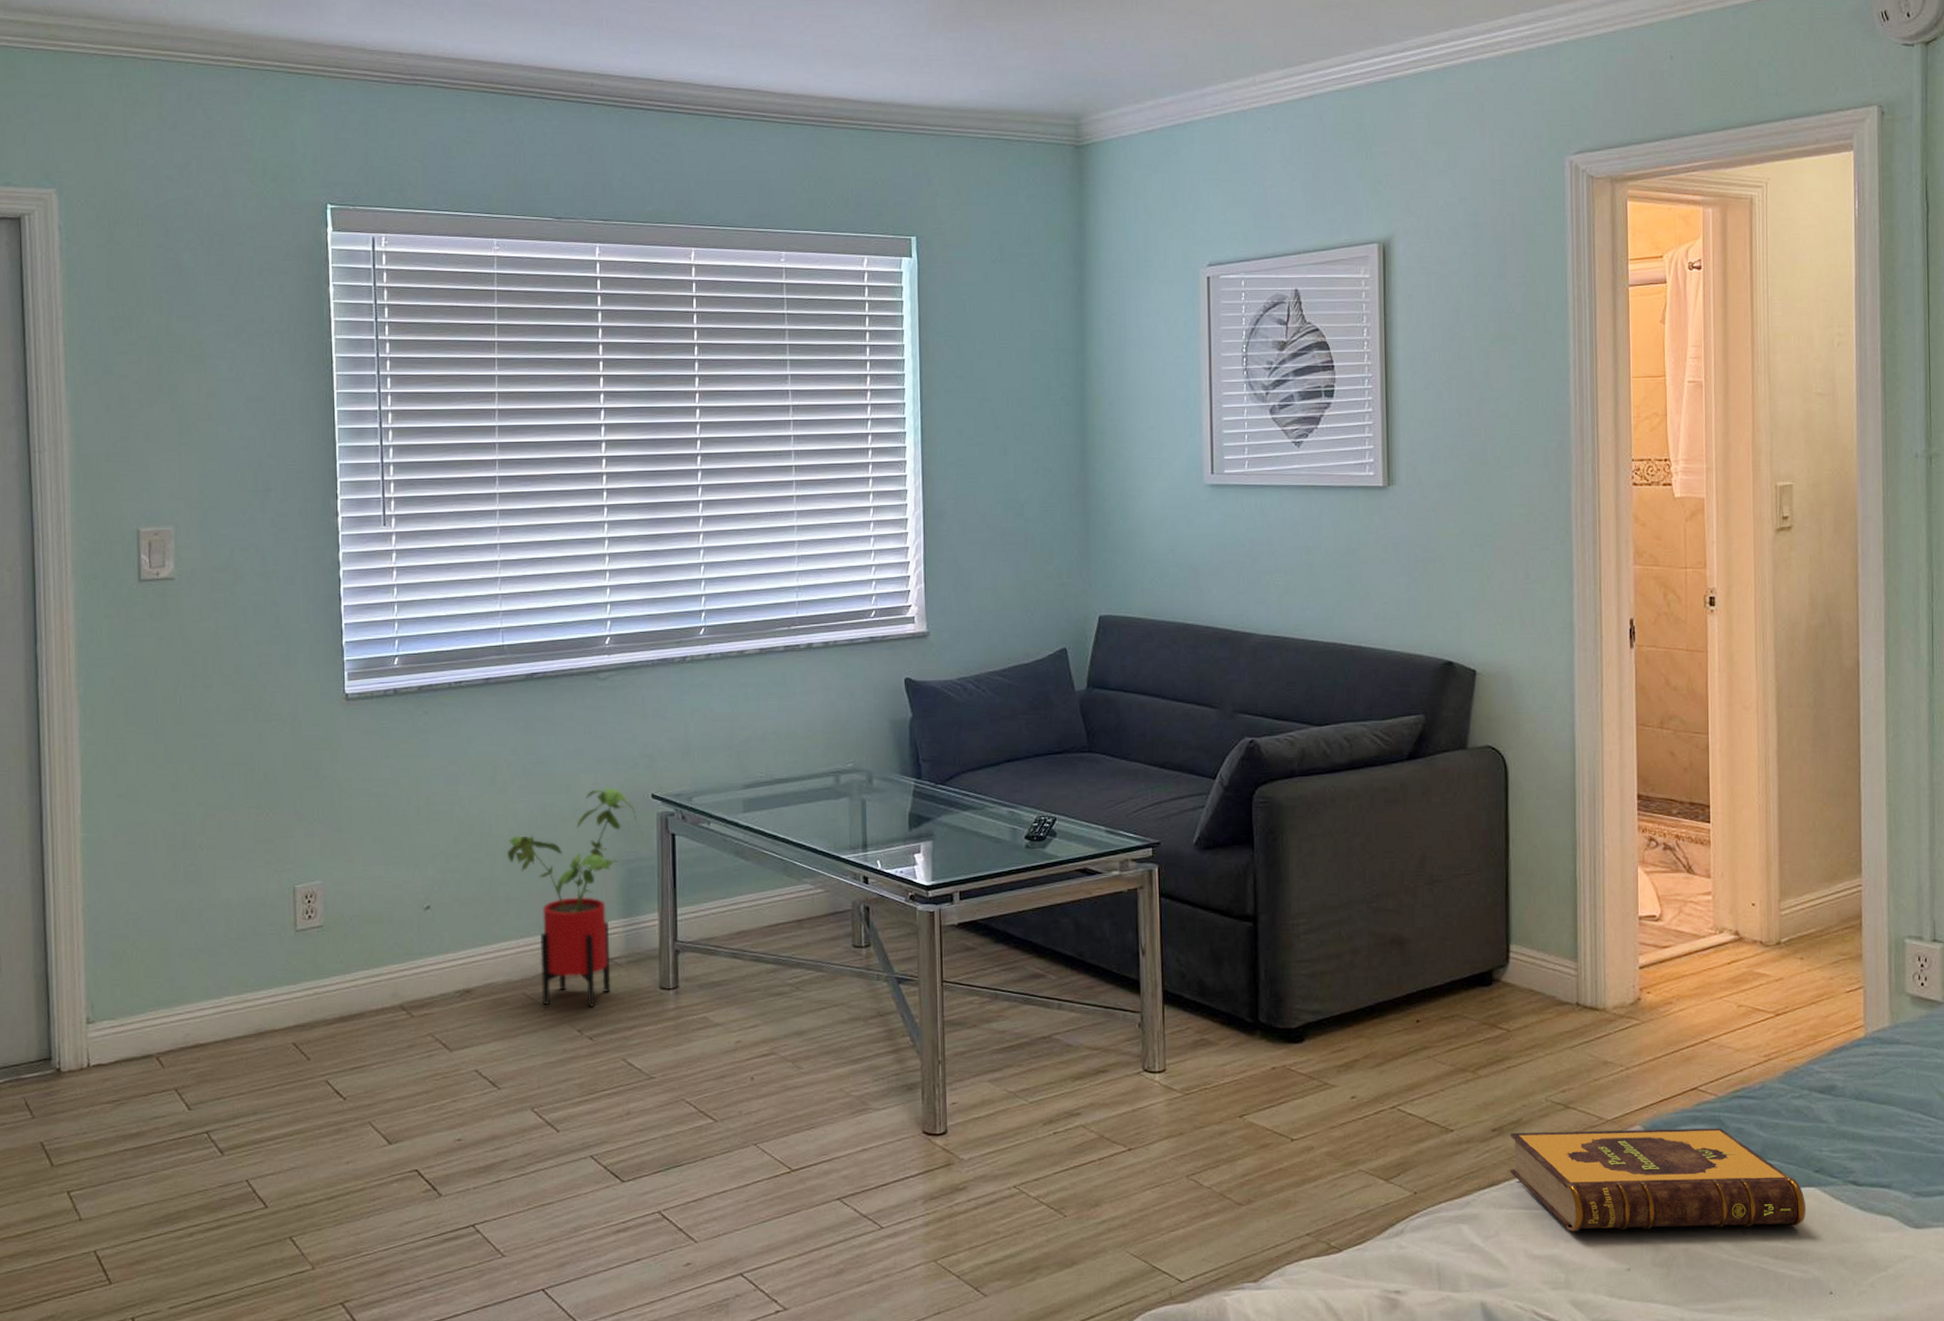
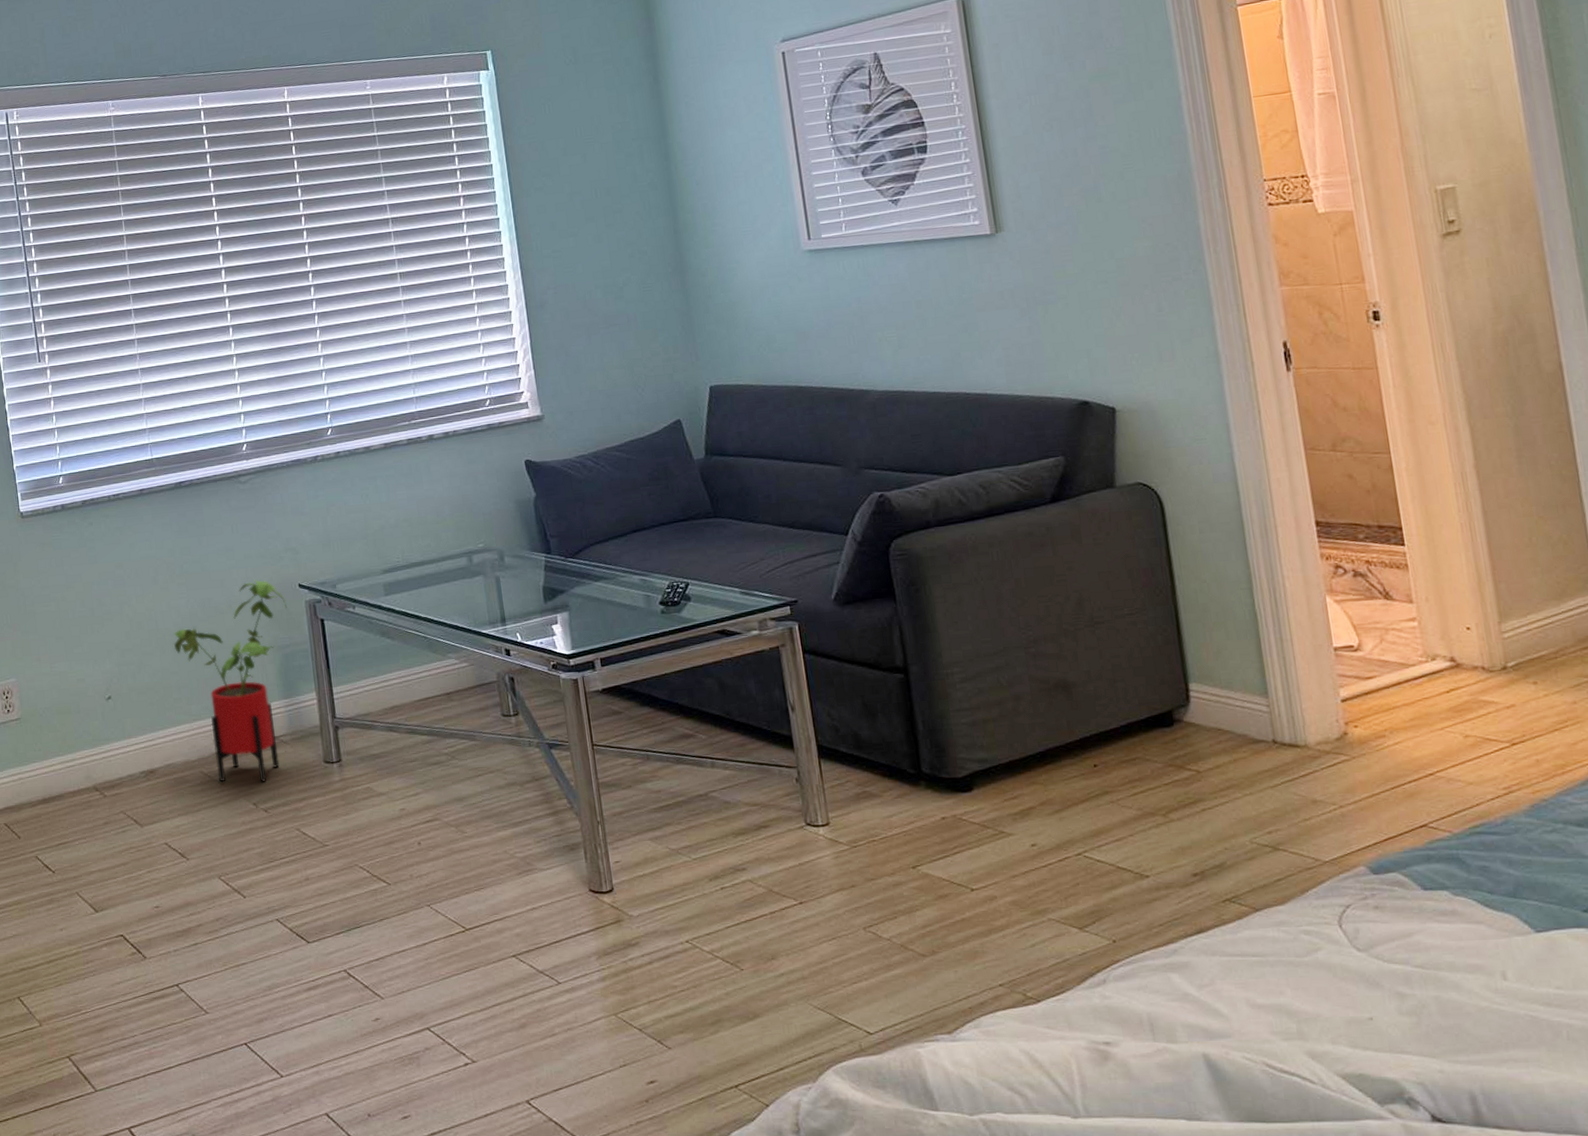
hardback book: present [1510,1128,1807,1231] -> none [1214,866,1579,979]

